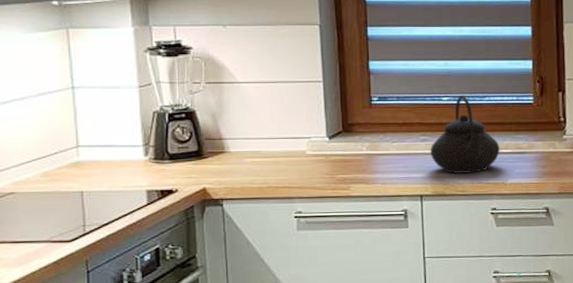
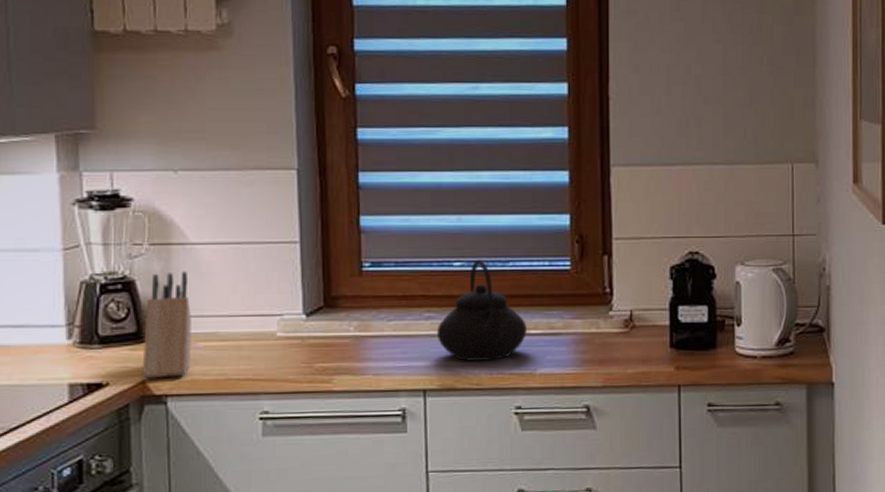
knife block: none [203,104,240,186] -> present [142,271,191,378]

